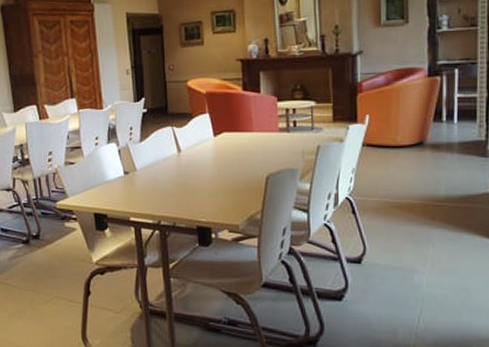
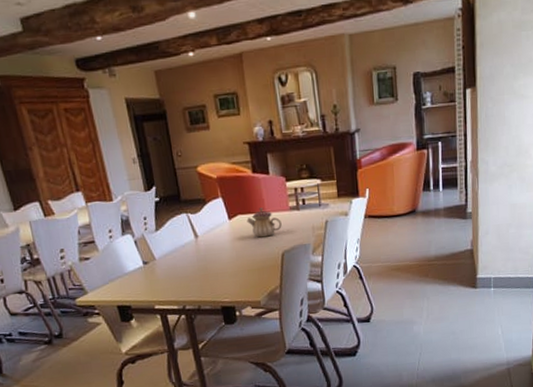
teapot: none [232,126,269,158] -> present [246,207,282,238]

